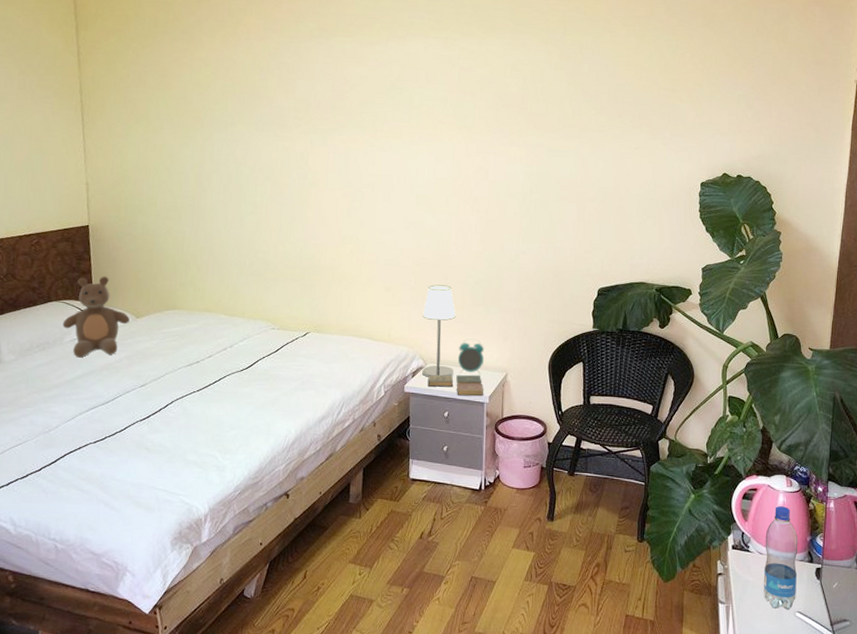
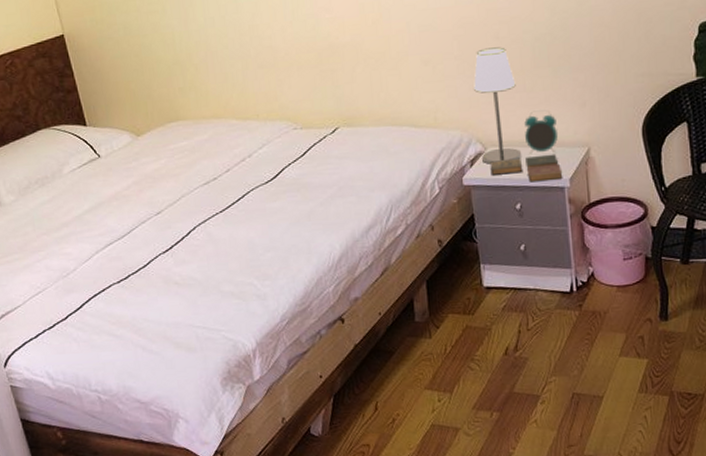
teddy bear: present [62,276,130,358] -> none [57,92,130,190]

